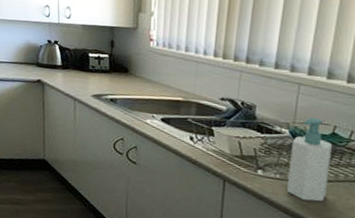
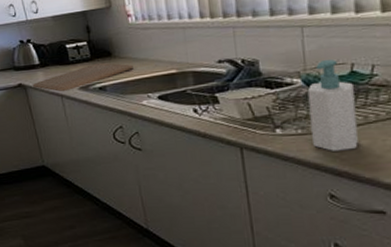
chopping board: none [51,76,145,96] -> present [33,62,133,91]

